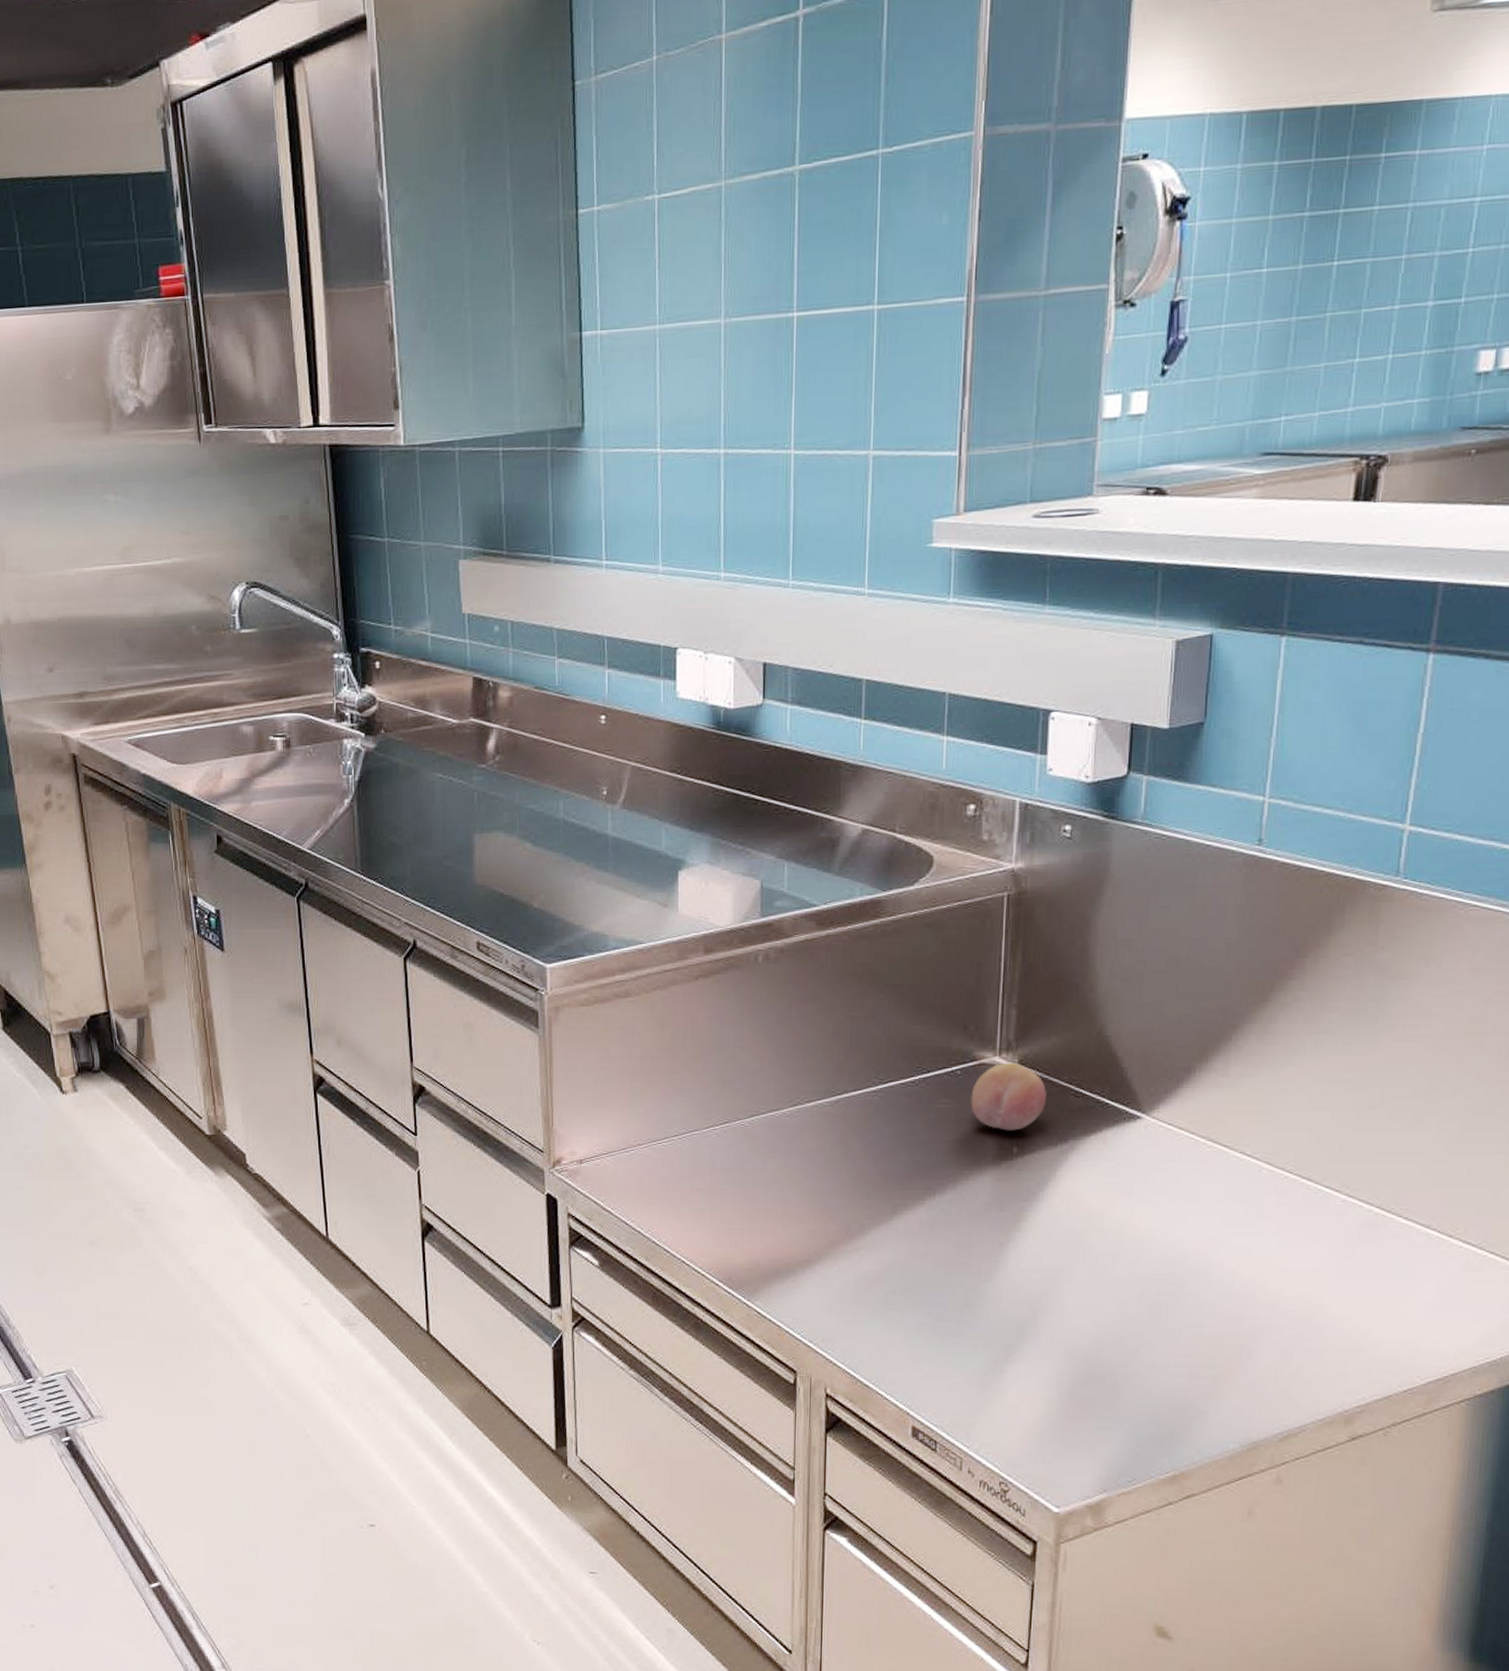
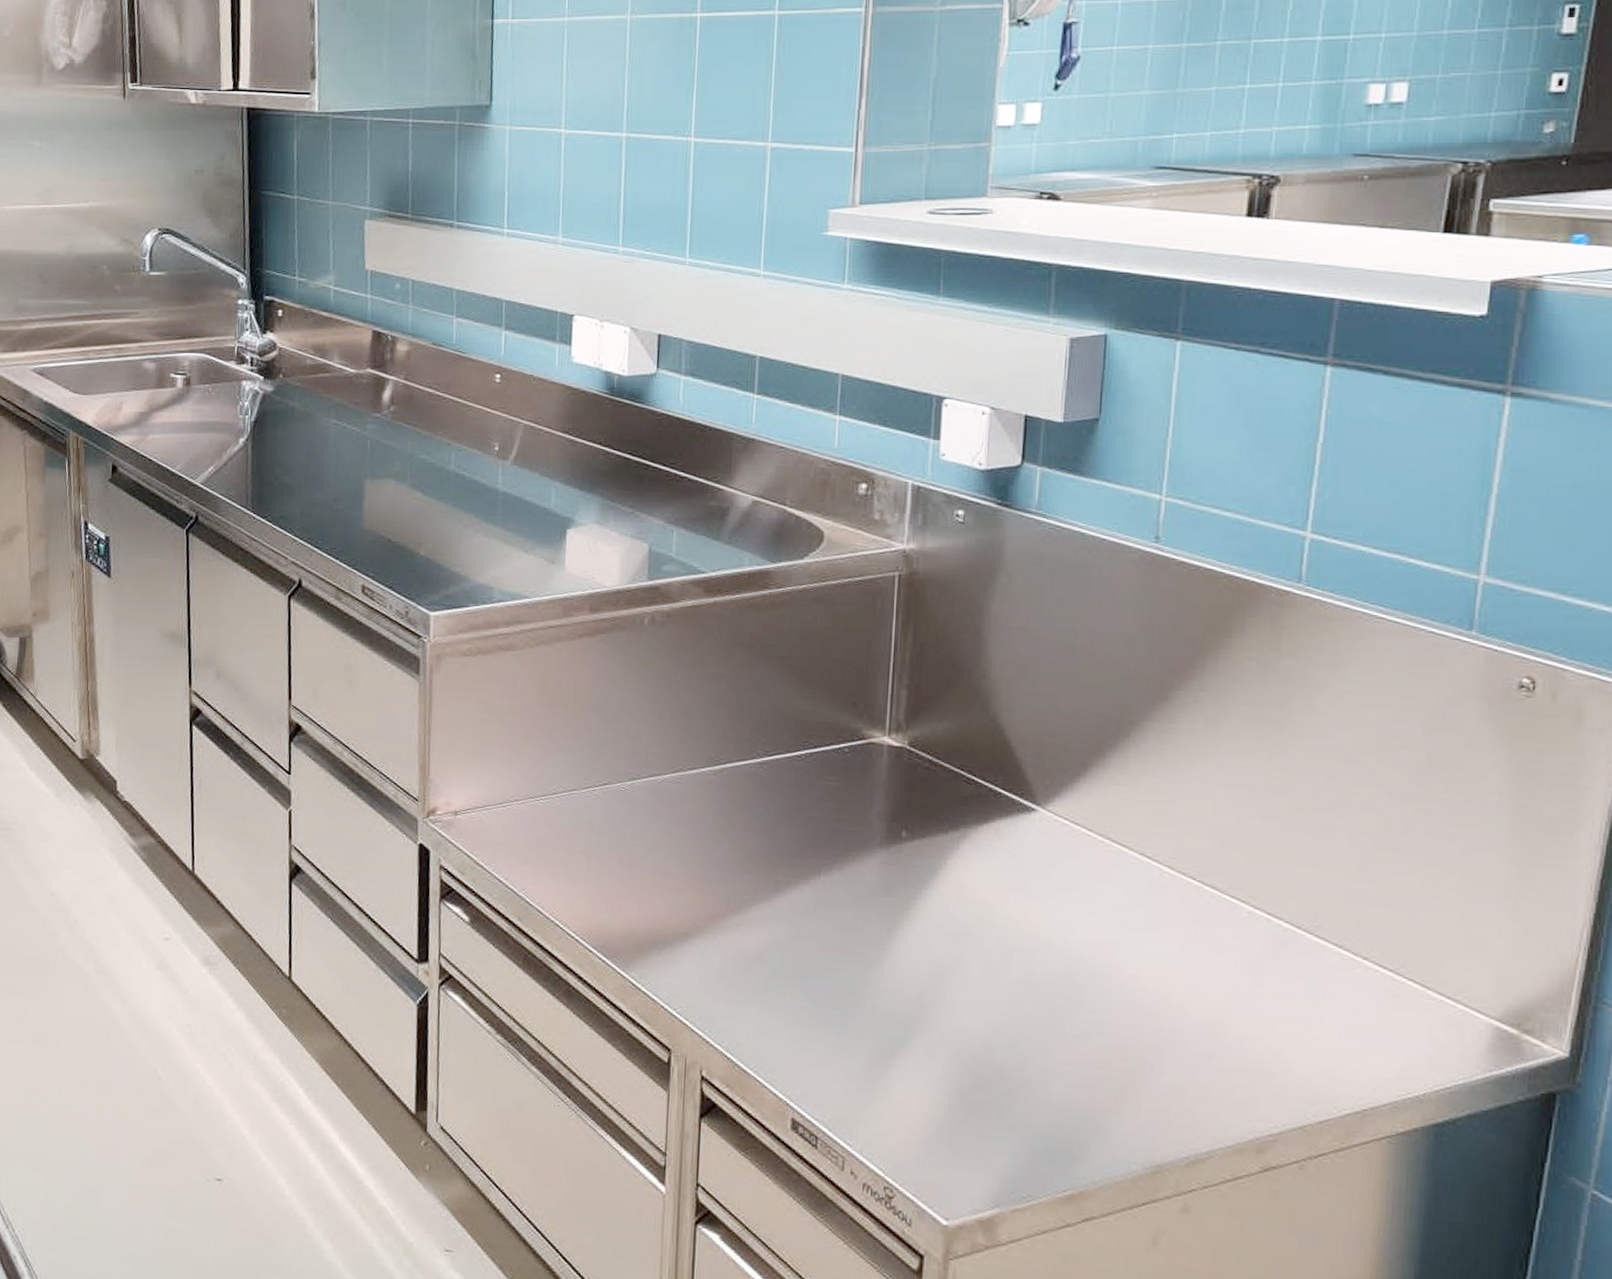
fruit: present [970,1063,1046,1131] -> none [858,744,937,814]

